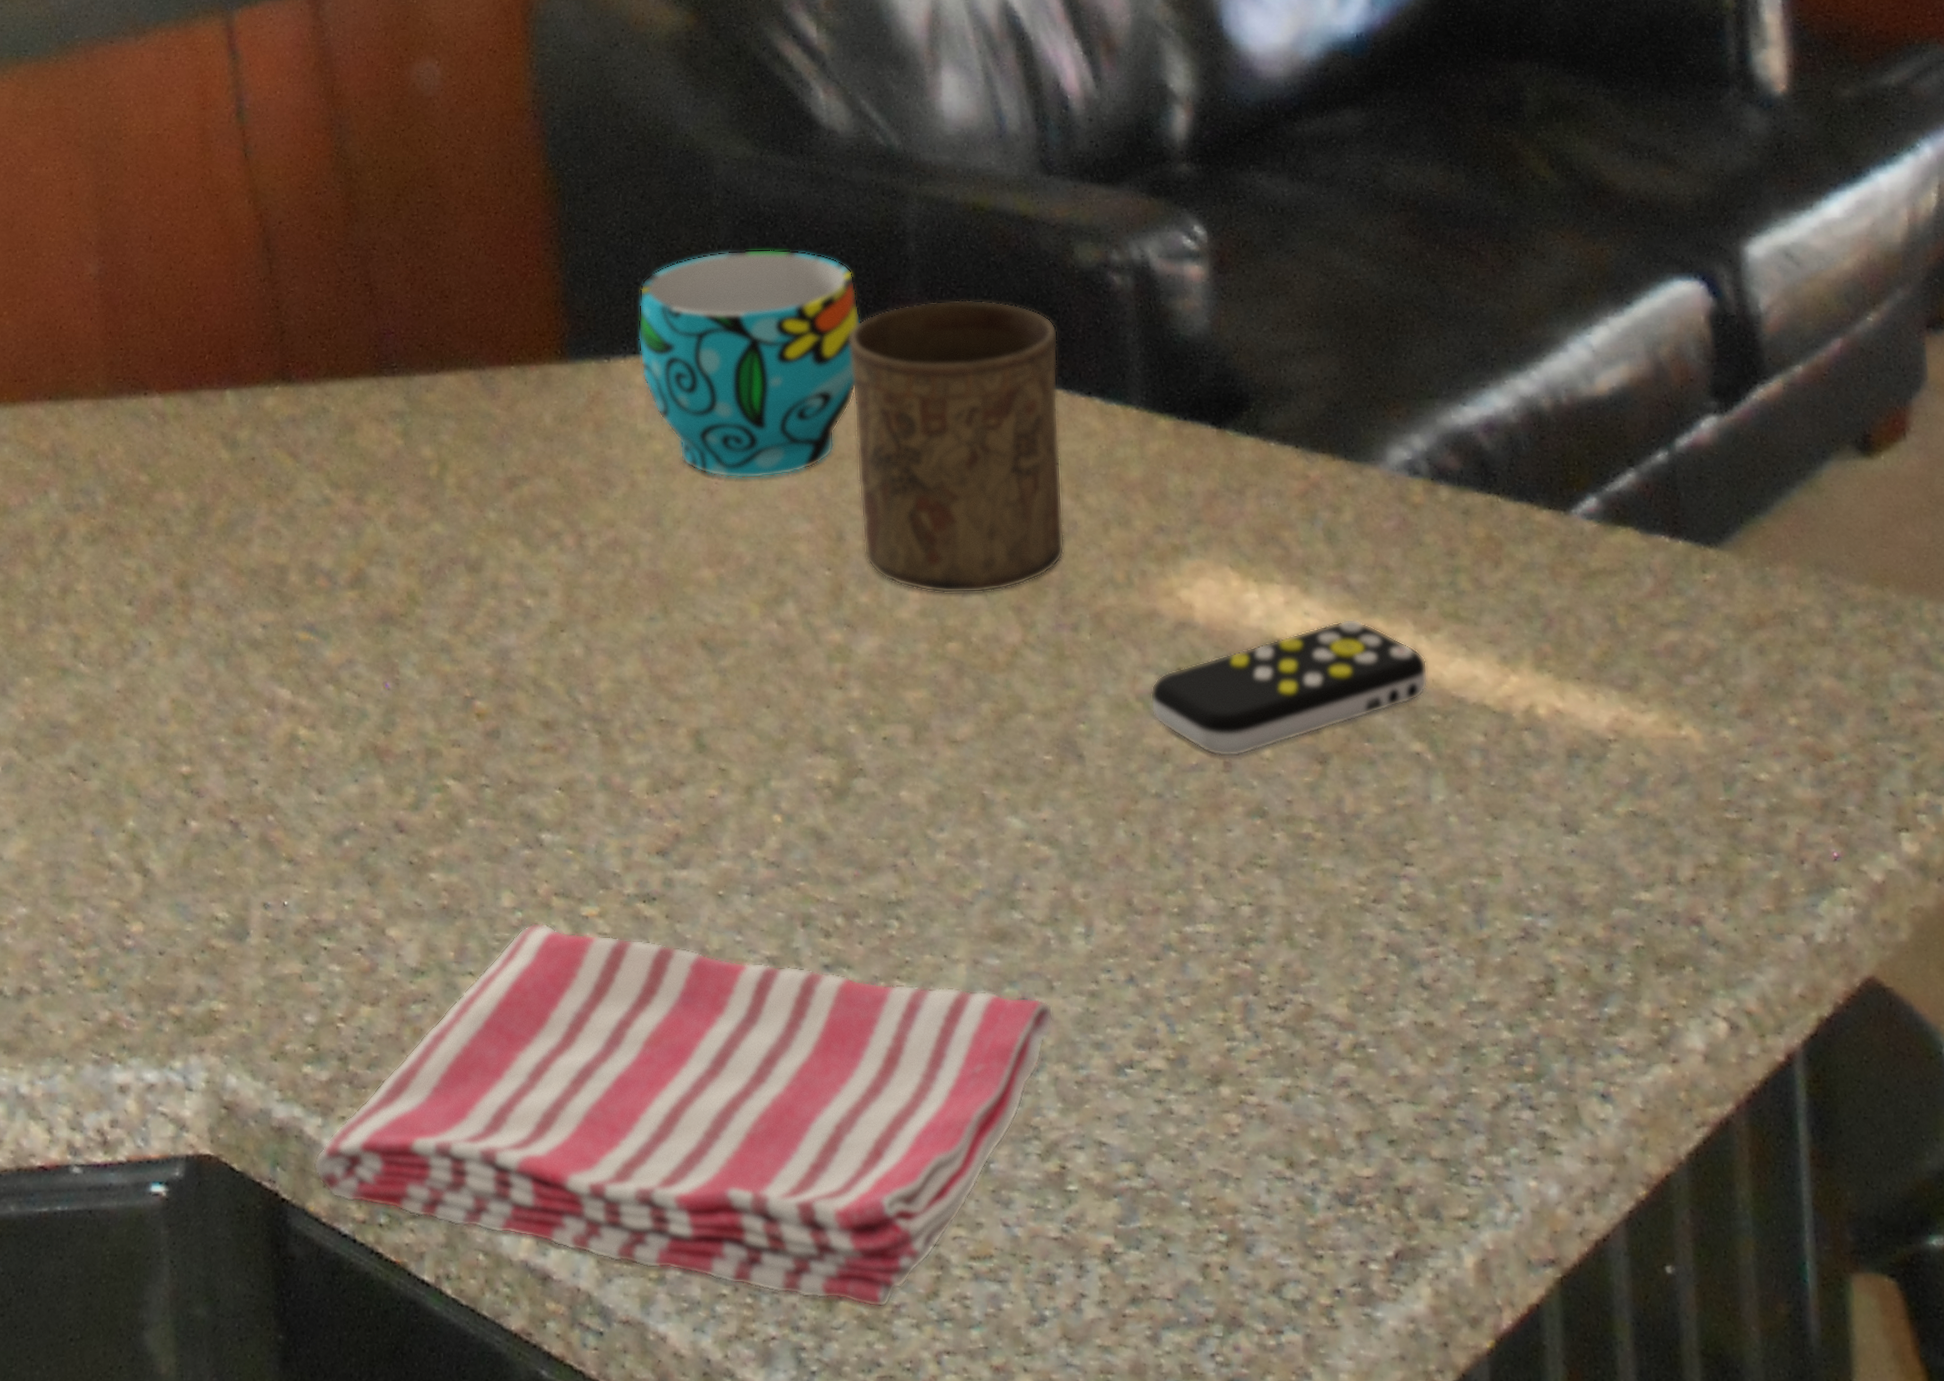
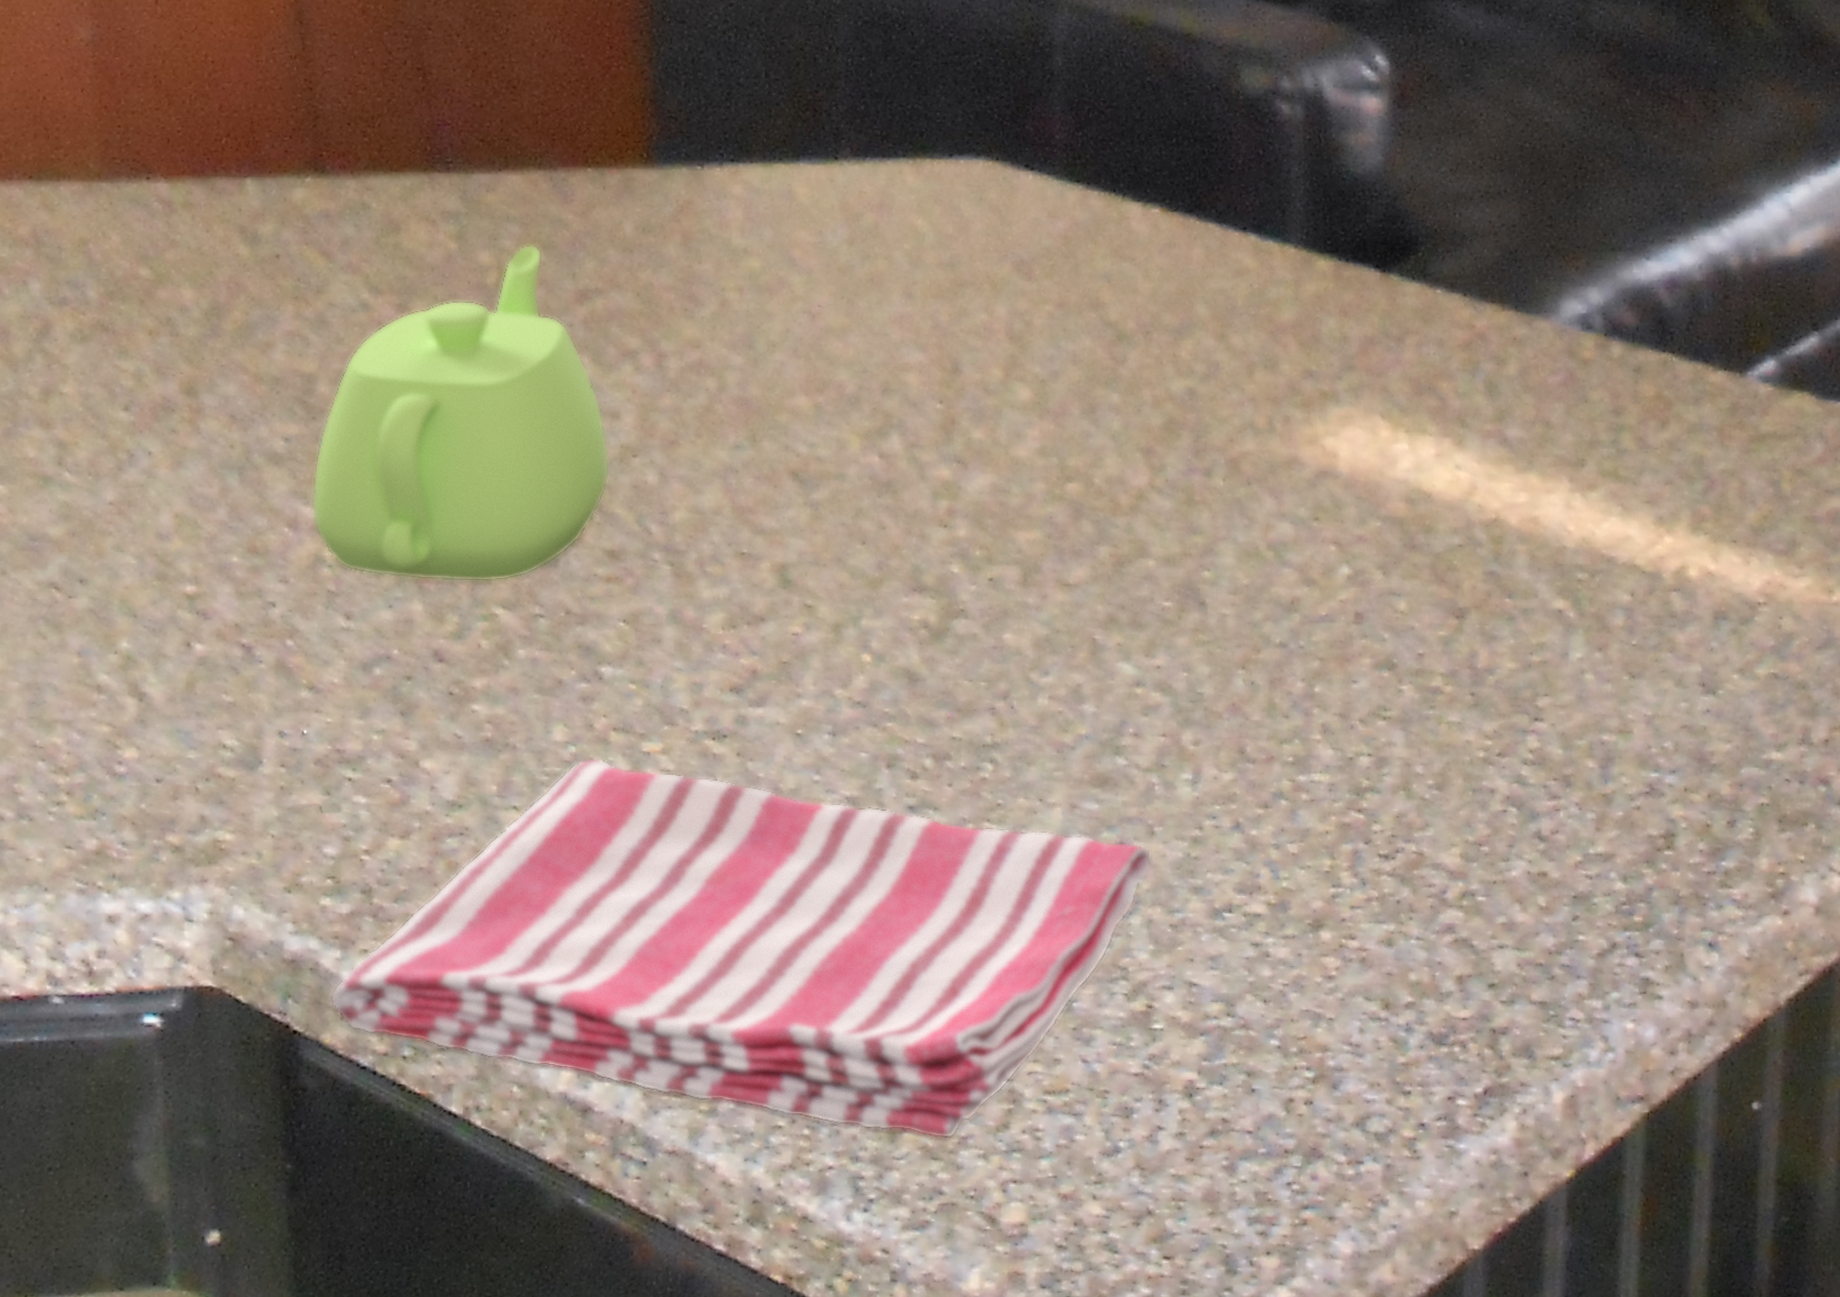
teapot: none [286,438,542,756] -> present [311,244,611,582]
cup: present [638,249,862,479] -> none [738,53,996,303]
cup: present [849,299,1065,594] -> none [979,121,1215,433]
remote control: present [1150,618,1428,757] -> none [1282,473,1580,609]

